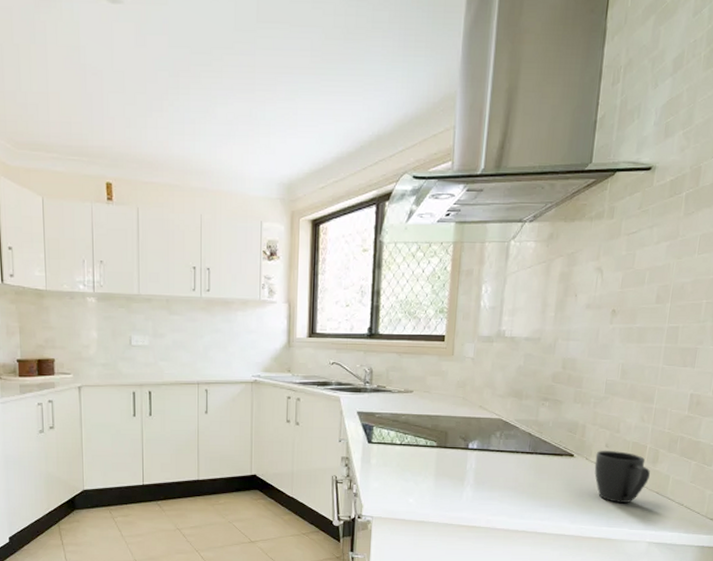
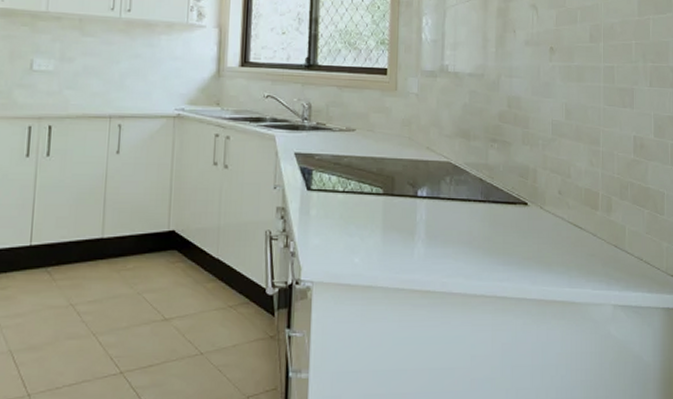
mug: present [594,451,650,503] -> none [550,198,605,258]

